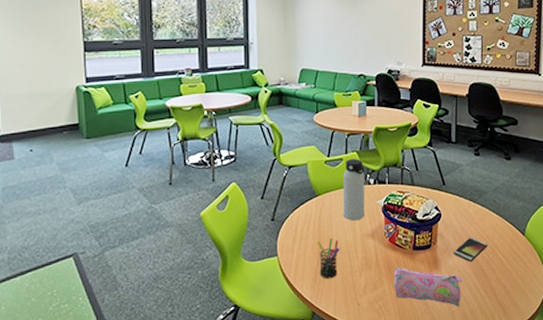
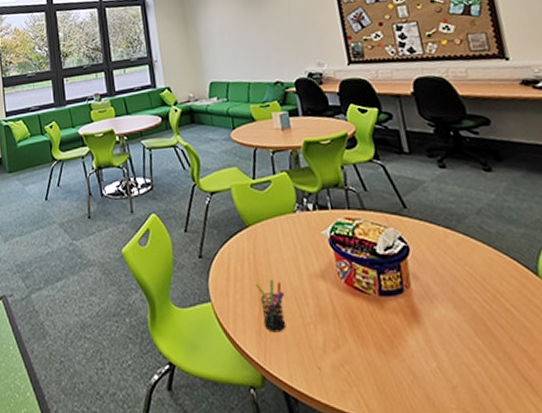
water bottle: present [343,159,365,221] -> none [274,180,309,257]
pencil case: present [393,267,462,307] -> none [359,319,463,380]
smartphone: present [453,237,487,262] -> none [436,277,485,313]

